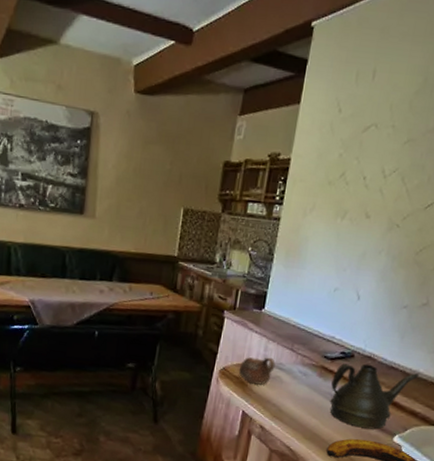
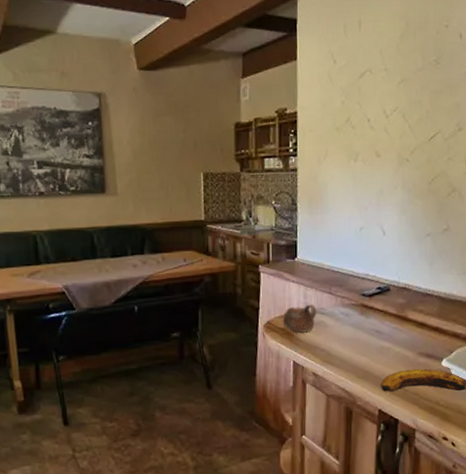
teapot: present [330,363,420,430] -> none [374,295,454,358]

